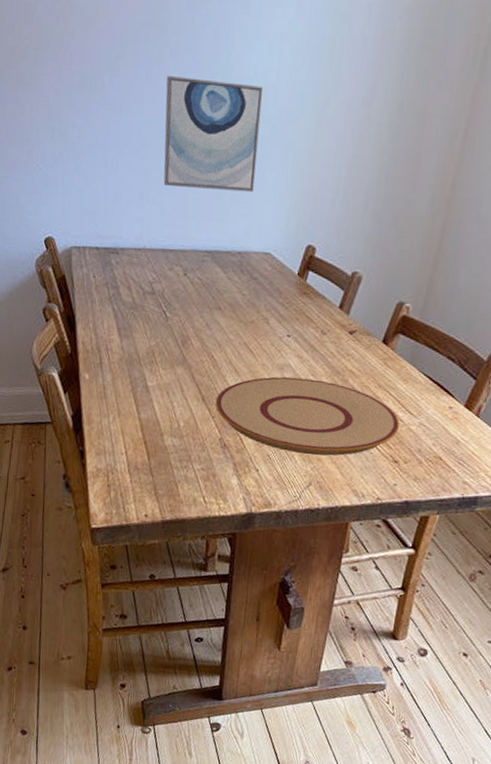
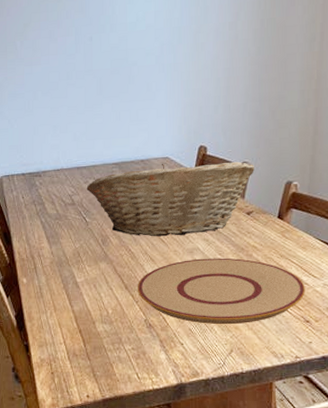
wall art: present [163,76,263,193] -> none [65,27,147,116]
fruit basket: none [170,259,366,349] -> present [86,161,255,237]

